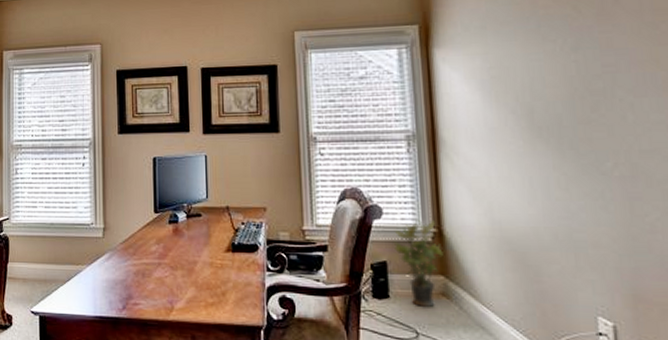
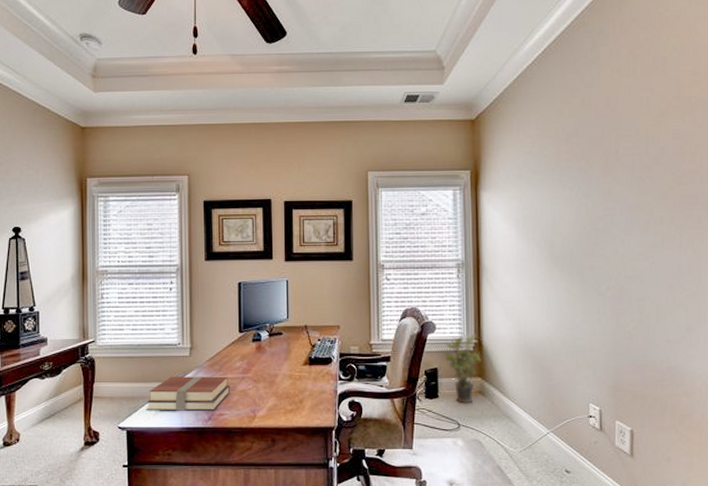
books: none [58,259,146,299] -> present [146,376,231,411]

